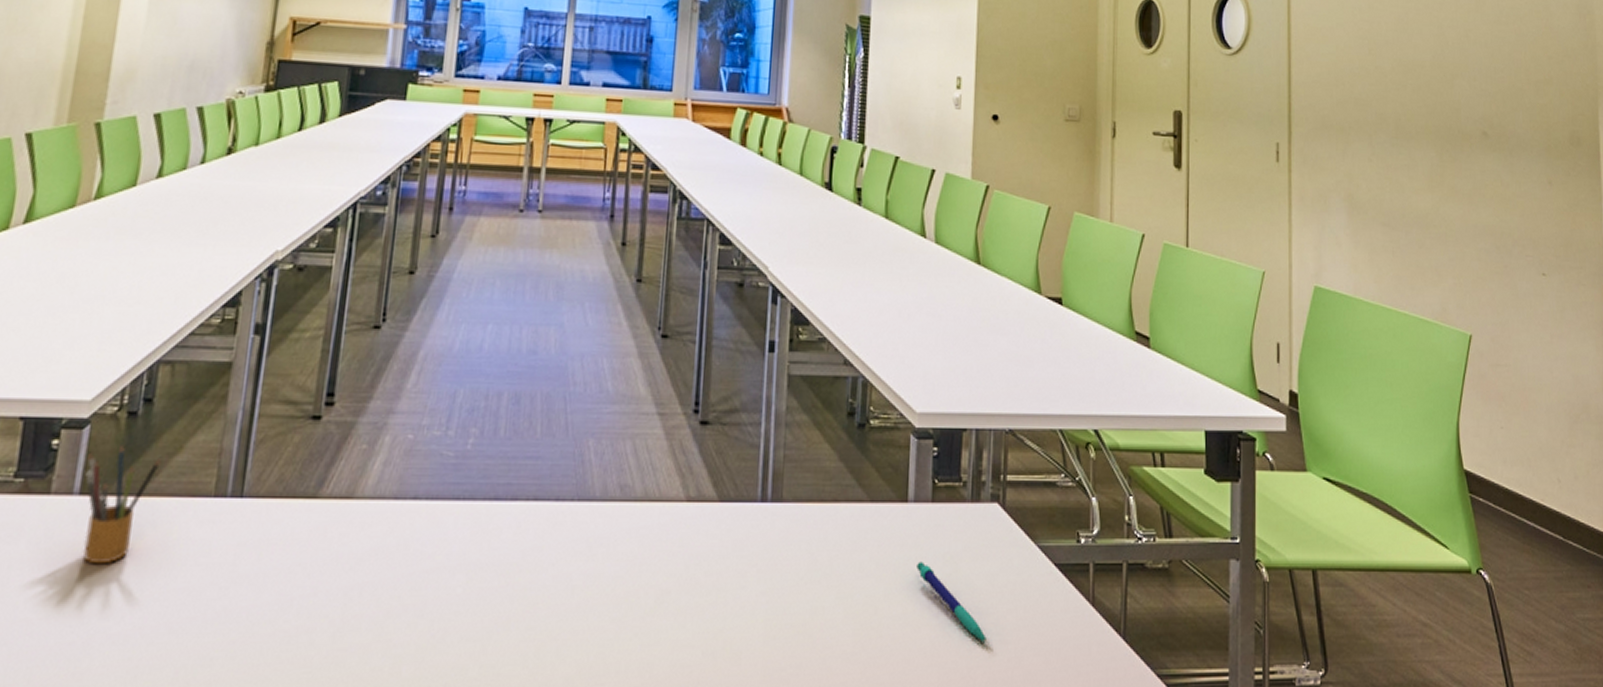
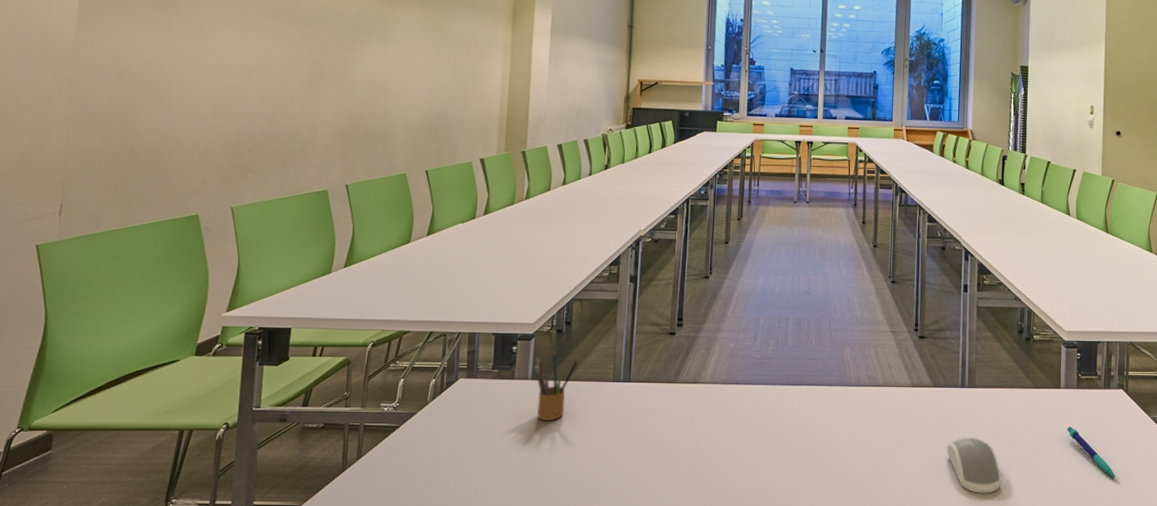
computer mouse: none [736,581,818,672] -> present [946,437,1002,494]

